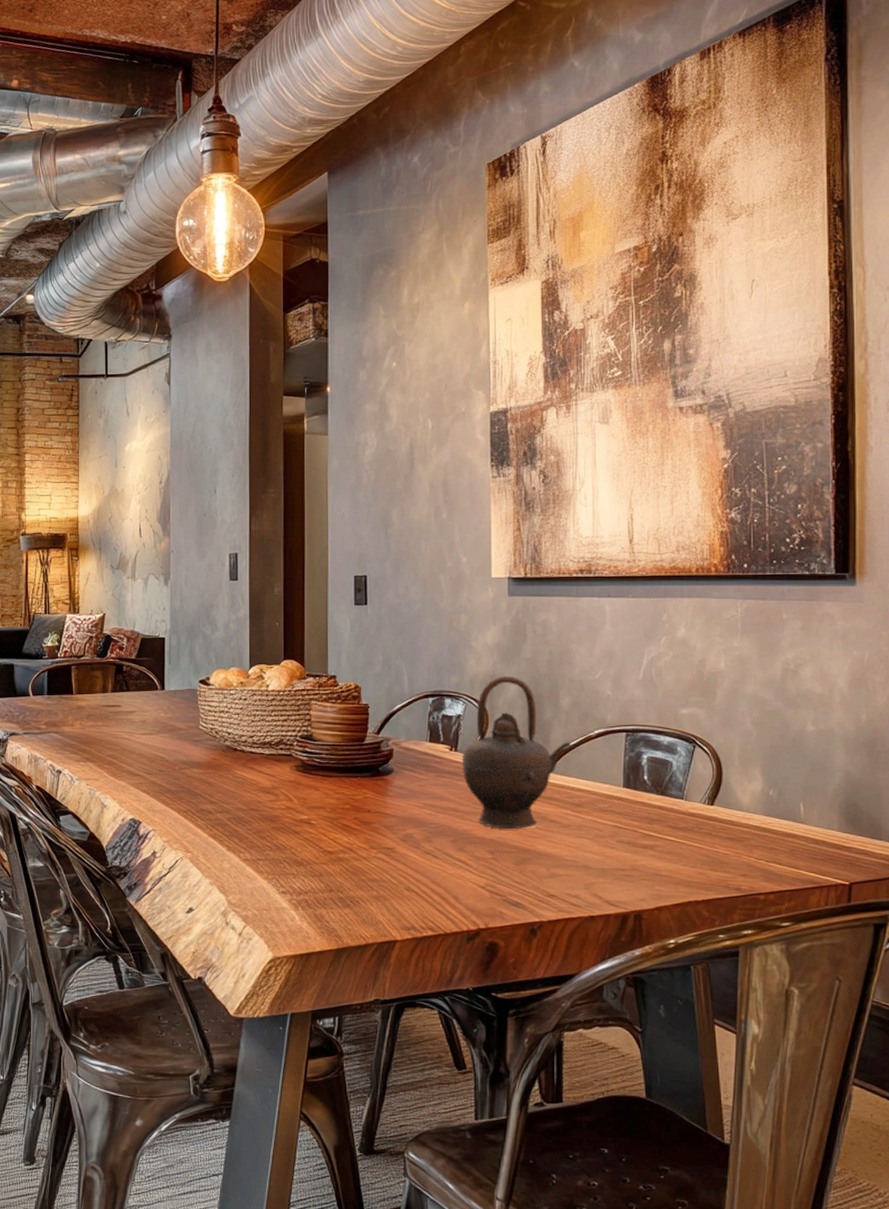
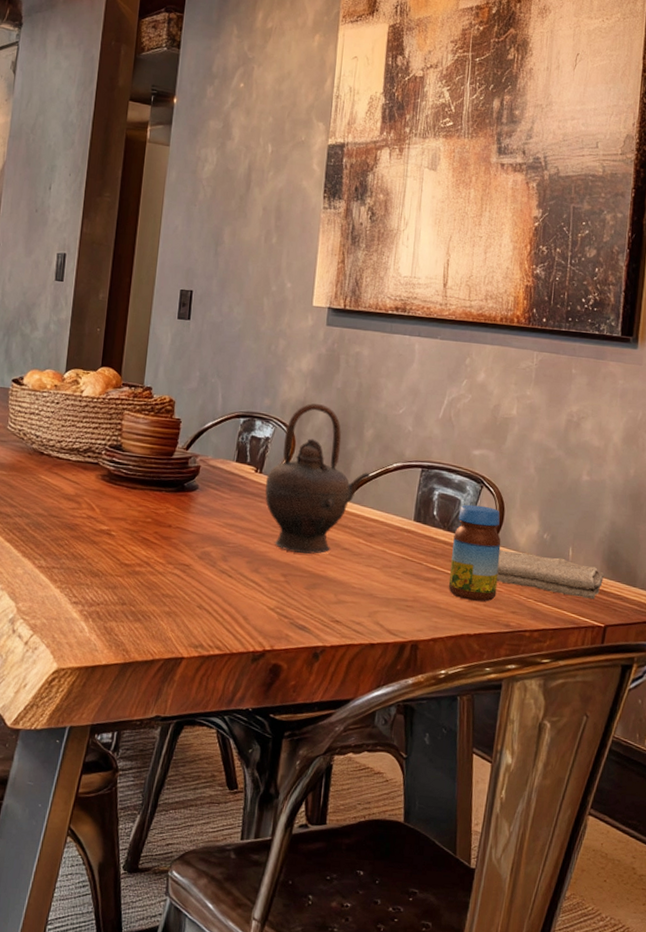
jar: none [668,766,723,866] -> present [448,504,501,602]
washcloth: none [721,811,843,856] -> present [496,549,604,599]

